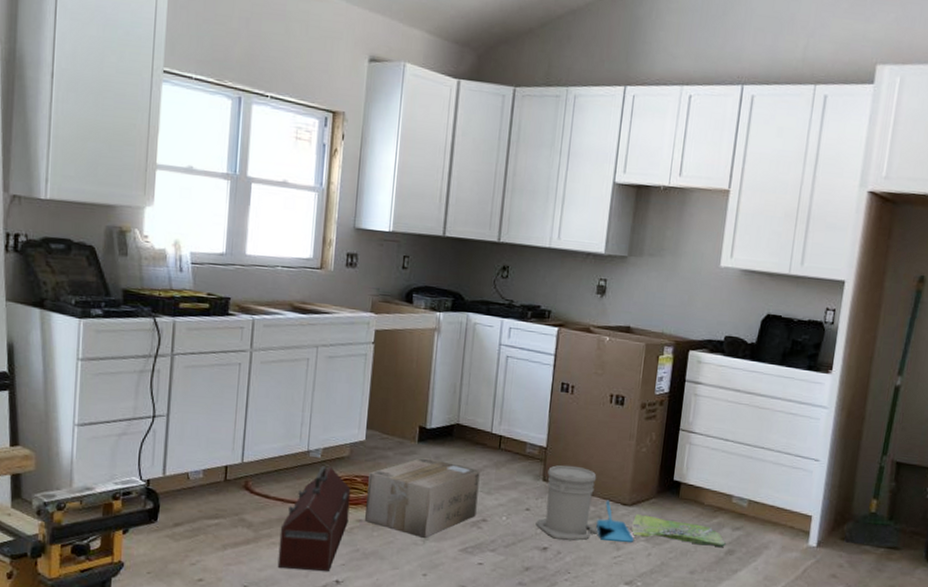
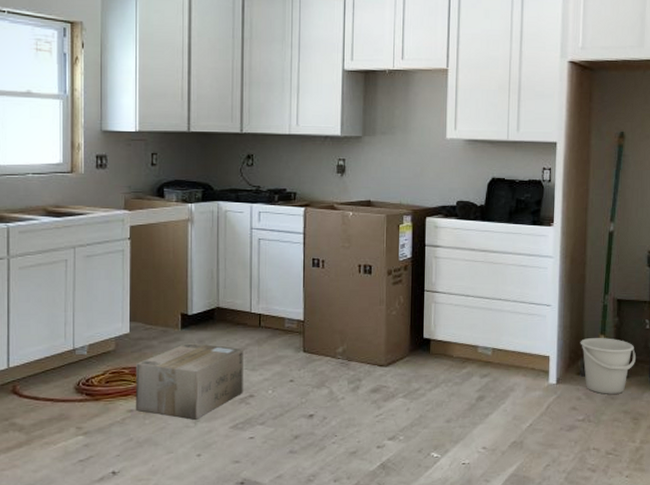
toolbox: present [277,466,351,571] -> none [52,362,120,466]
bucket: present [535,465,598,541] -> none [300,335,358,407]
dustpan: present [596,500,635,542] -> none [356,363,393,401]
plastic bag: present [631,514,727,547] -> none [389,373,477,395]
bucket: none [848,501,912,566] -> present [580,338,636,394]

